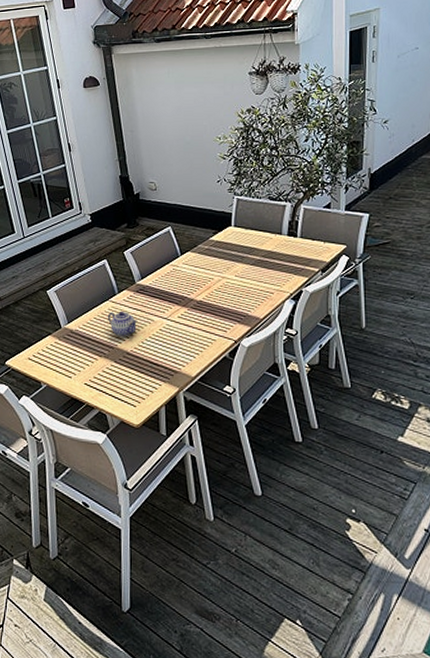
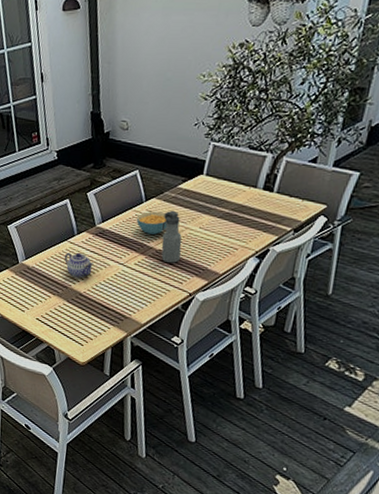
cereal bowl: none [174,264,204,287] -> present [136,211,167,235]
water bottle: none [199,261,222,312] -> present [161,210,182,263]

